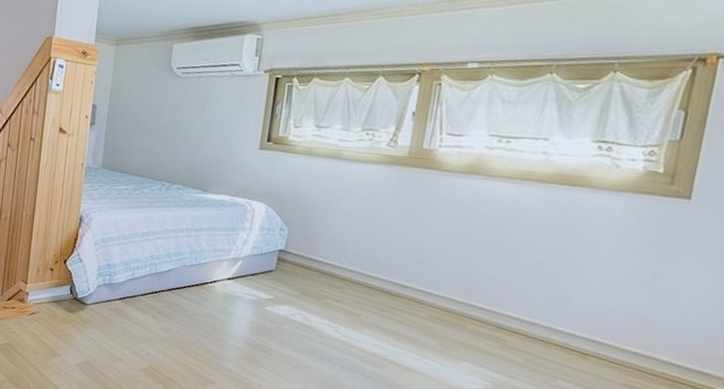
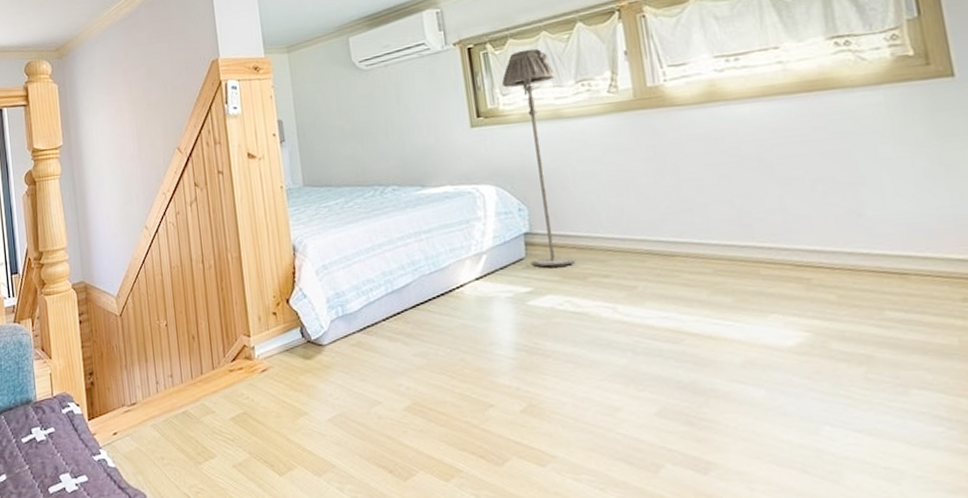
floor lamp: none [279,90,346,285] -> present [501,48,576,267]

